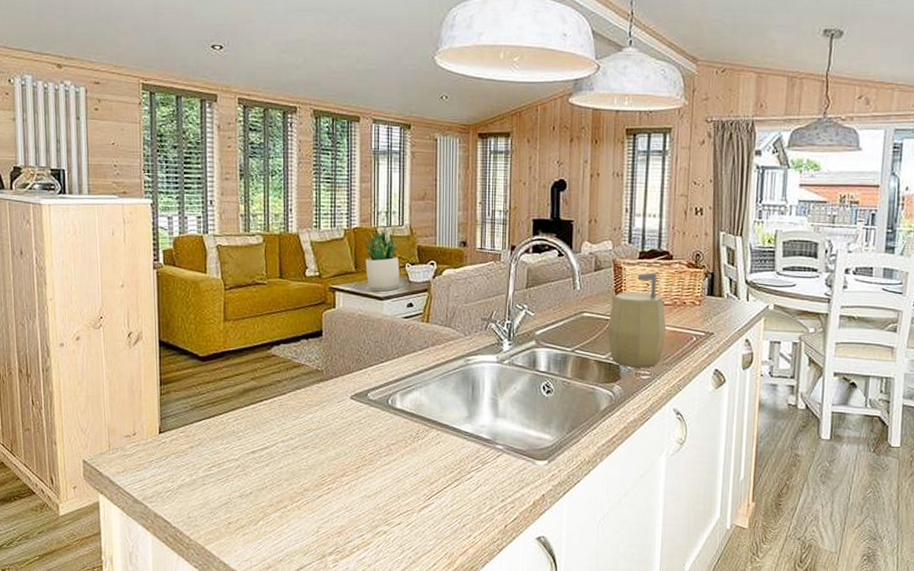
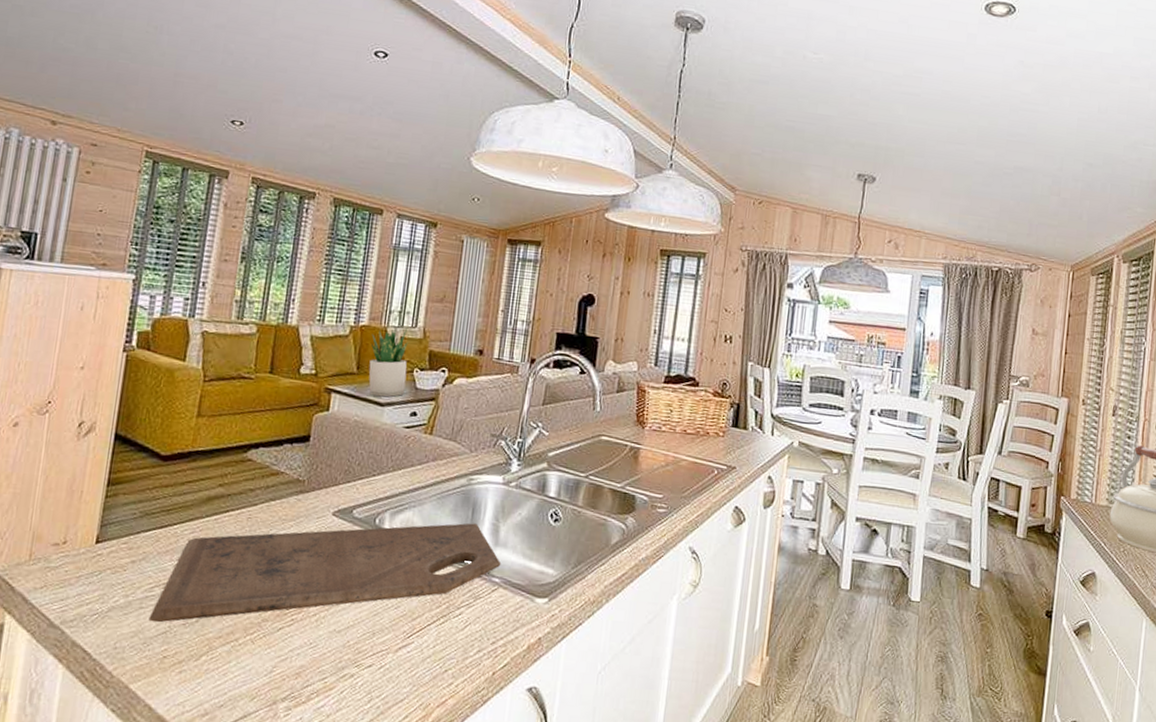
cutting board: none [211,398,503,496] -> present [148,523,501,623]
soap dispenser: present [607,272,667,368] -> none [625,398,688,501]

